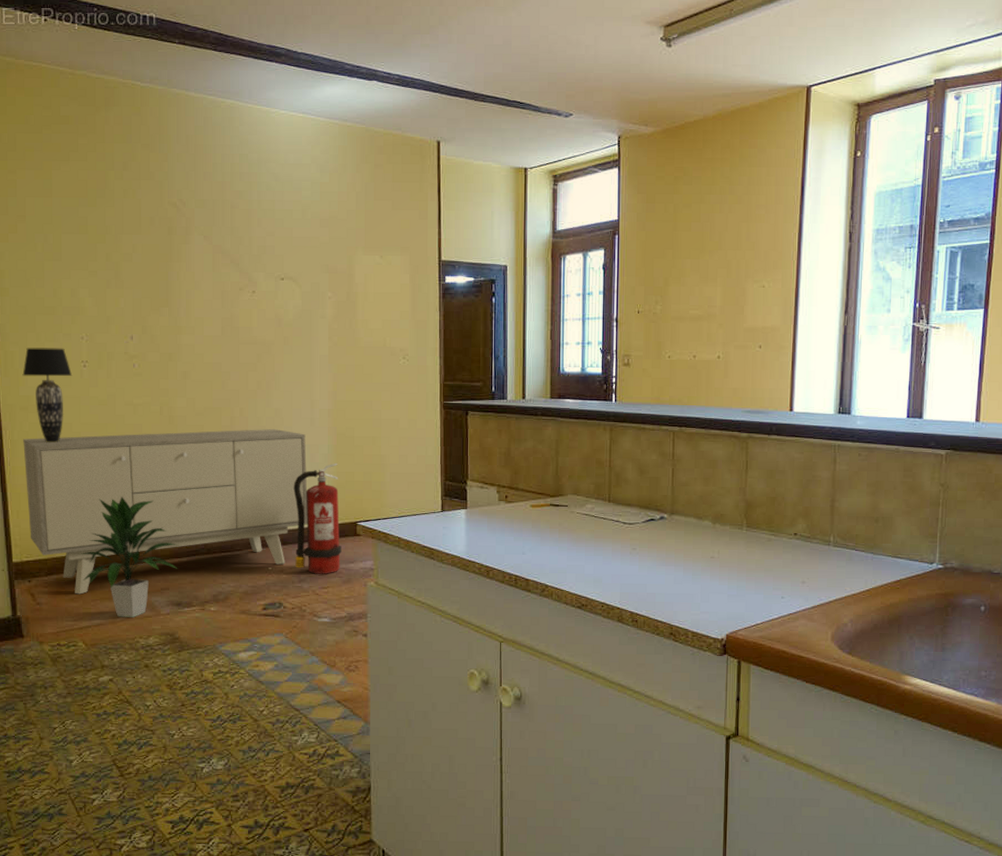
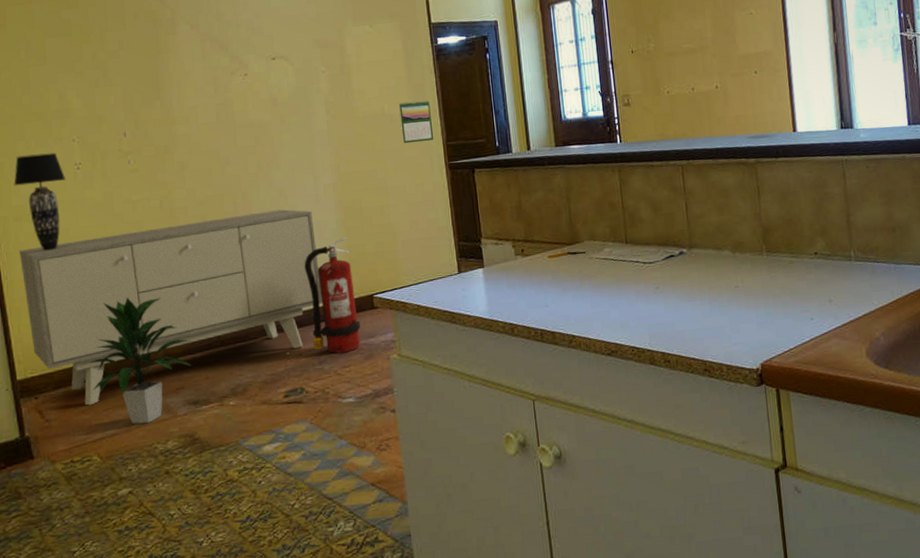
calendar: none [401,337,432,379] -> present [399,100,434,144]

